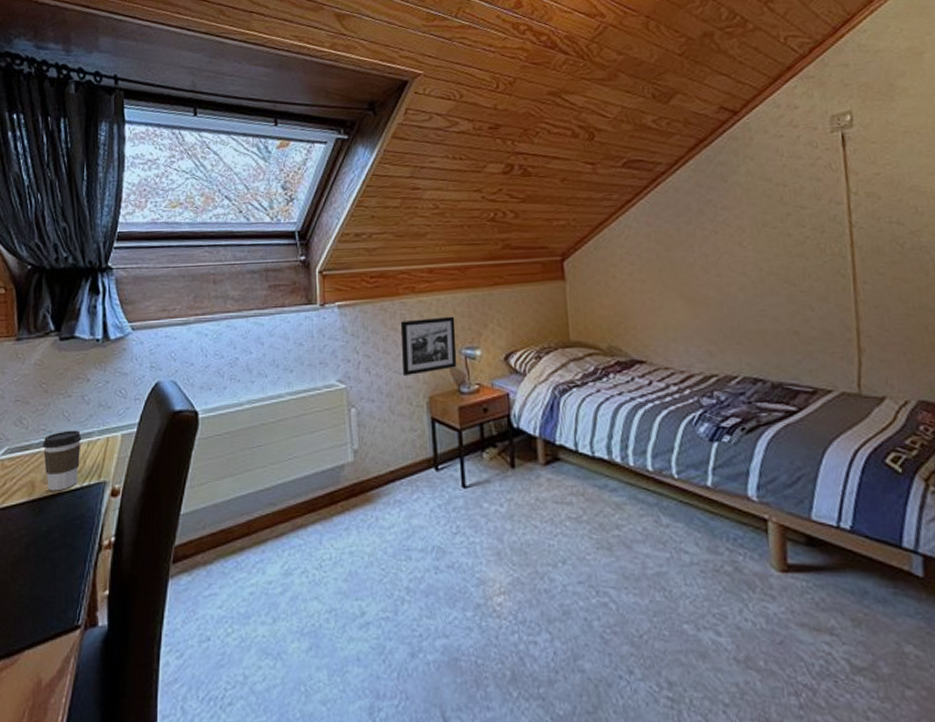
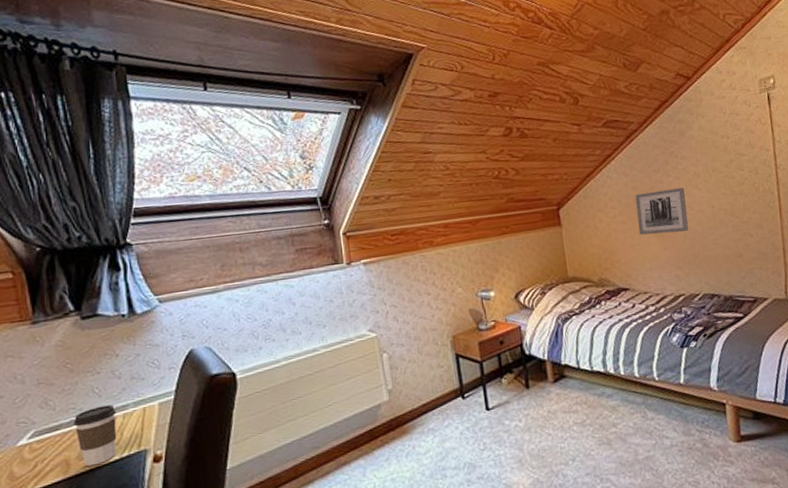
picture frame: present [400,316,457,377] -> none [422,264,475,321]
wall art: none [659,244,727,299] -> present [635,187,689,235]

